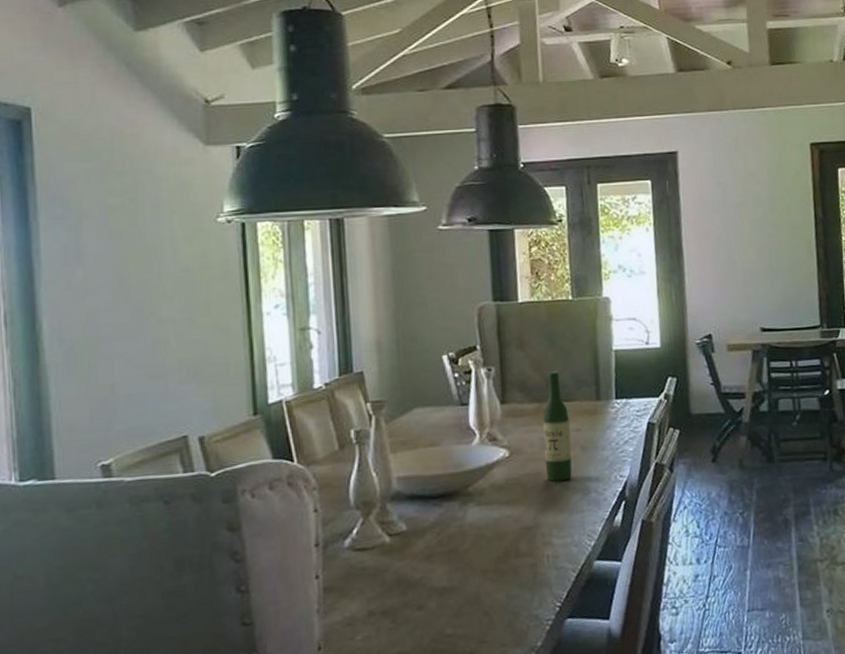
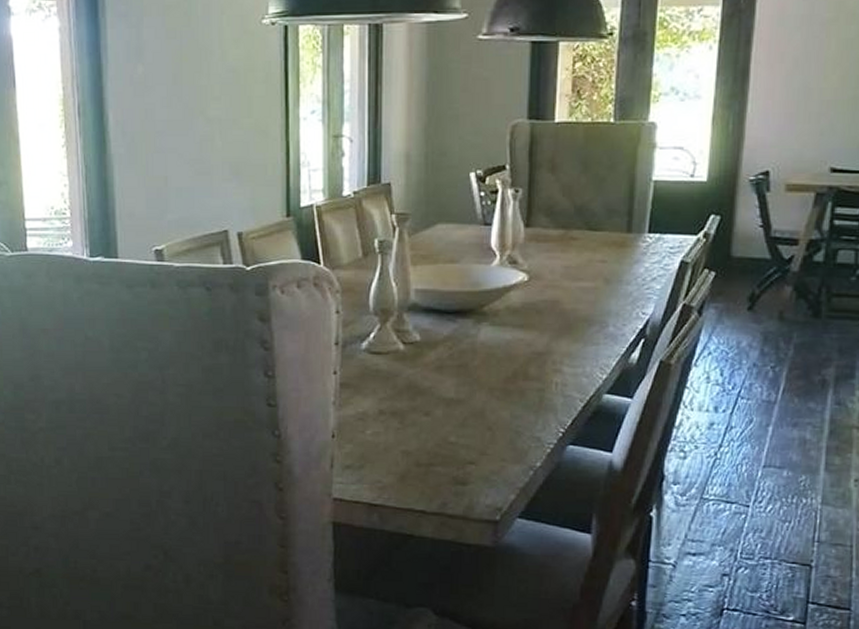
wine bottle: present [543,371,572,482] -> none [564,198,595,311]

